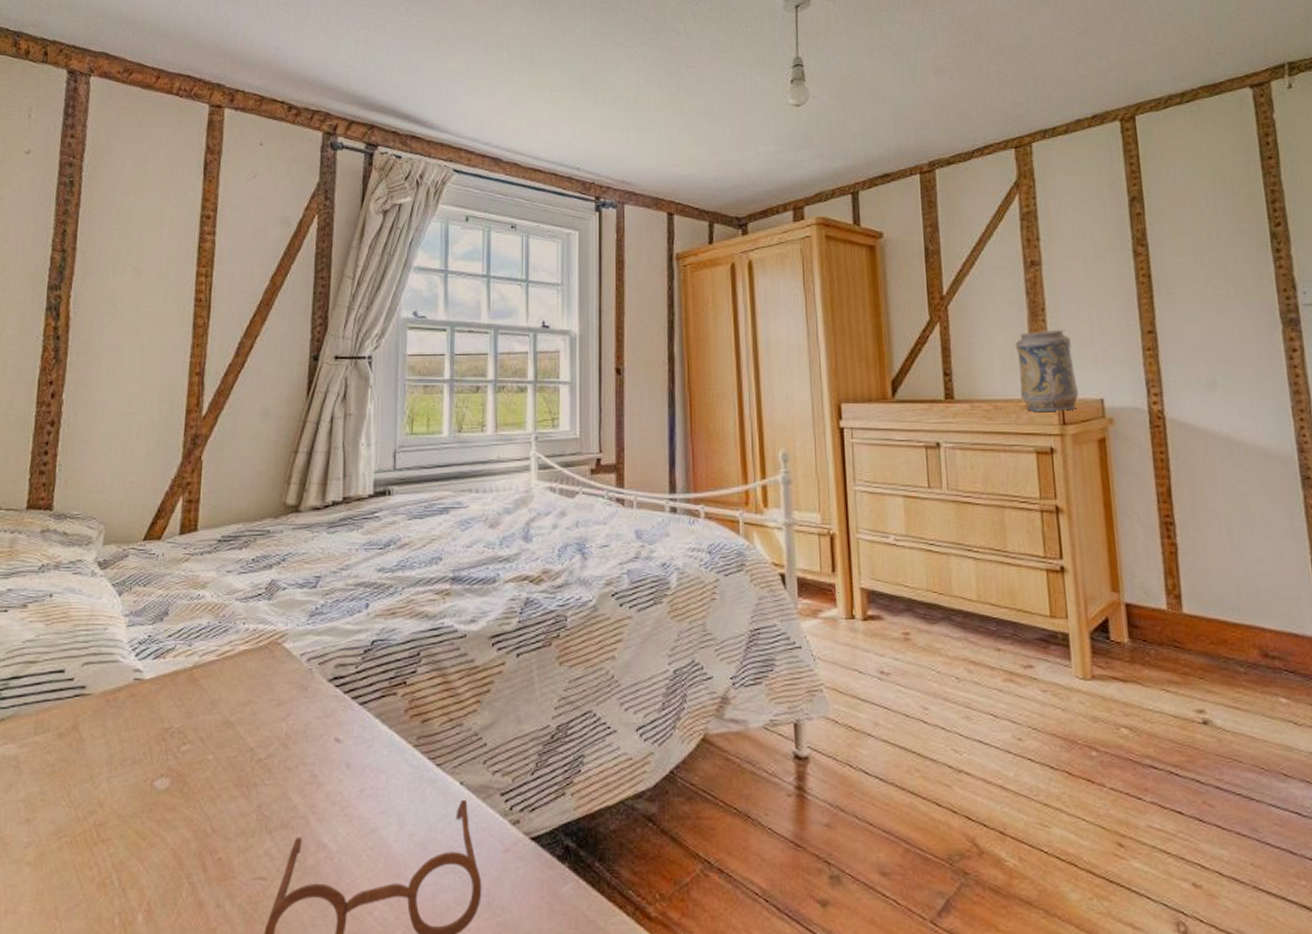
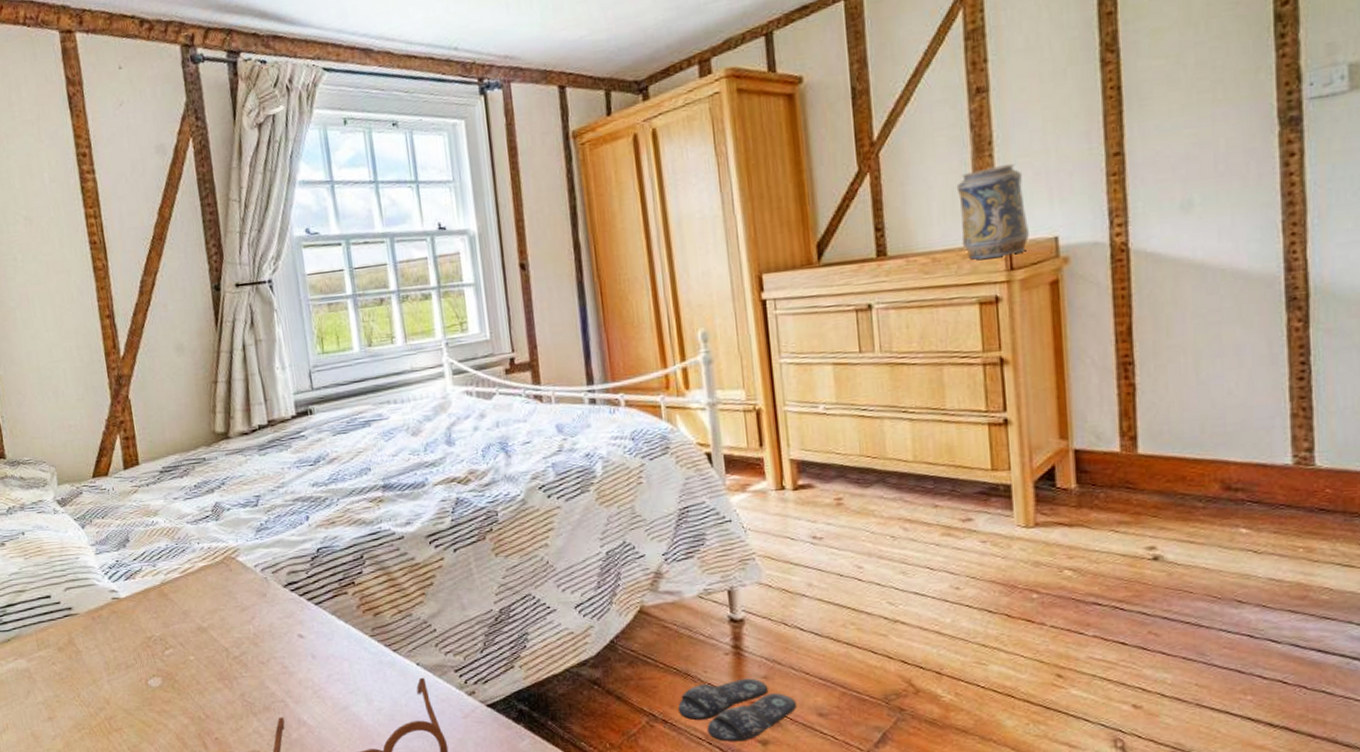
slippers: none [735,825,859,901] -> present [678,678,797,742]

